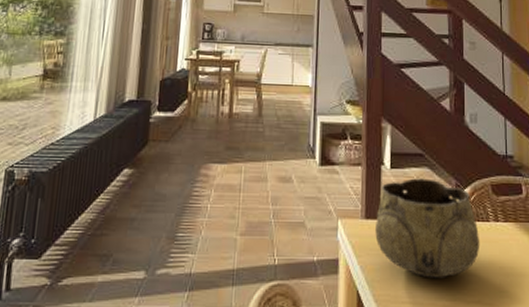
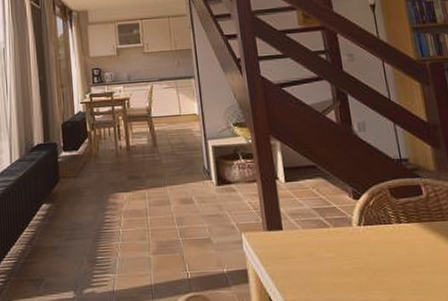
decorative bowl: present [375,178,480,278] -> none [278,188,386,281]

